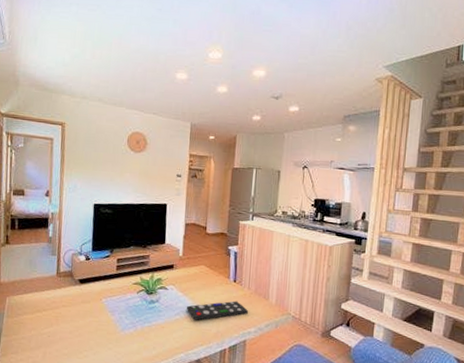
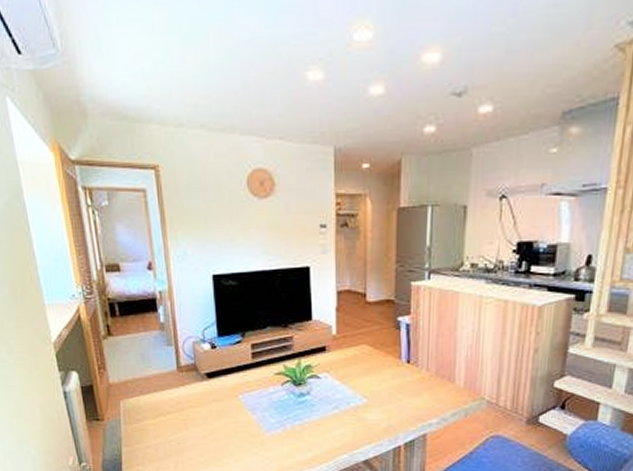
remote control: present [186,301,249,321] -> none [346,386,429,414]

